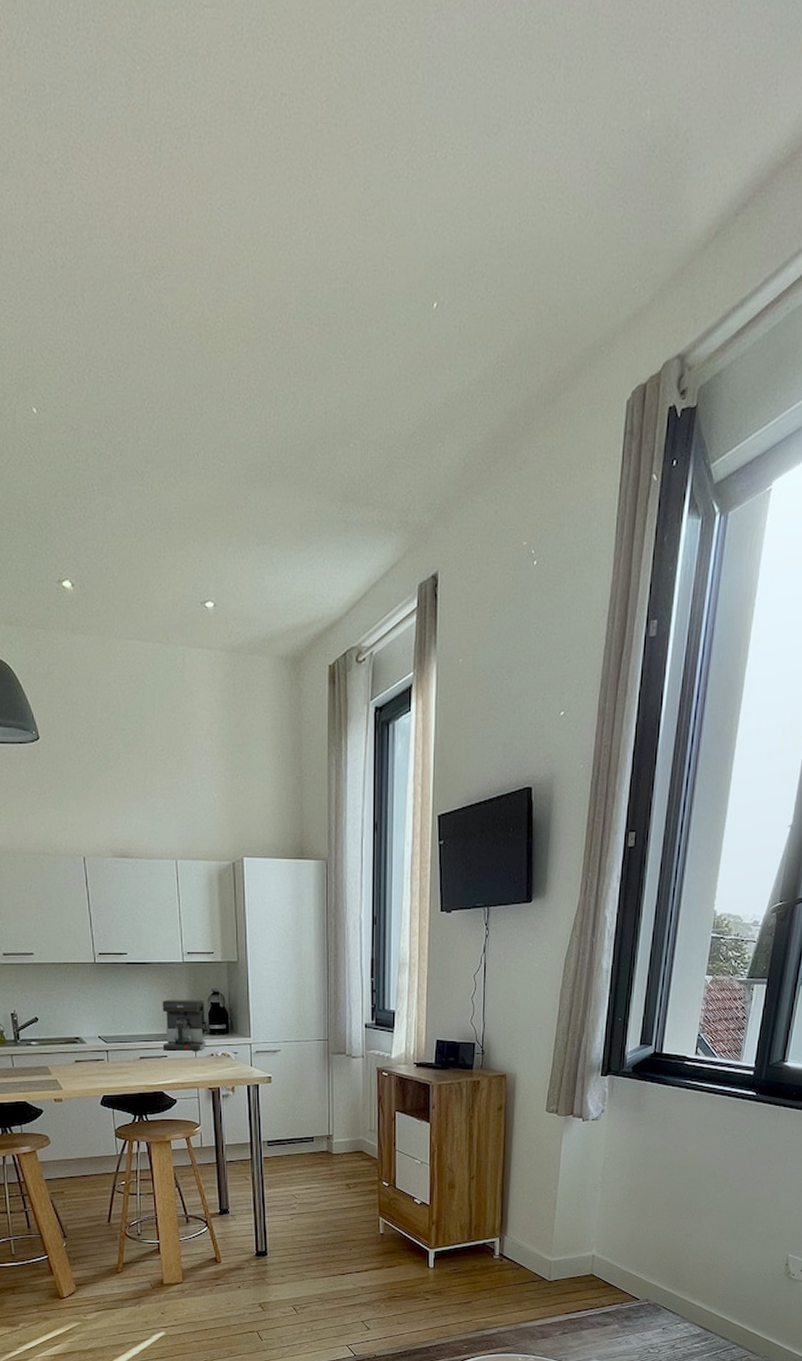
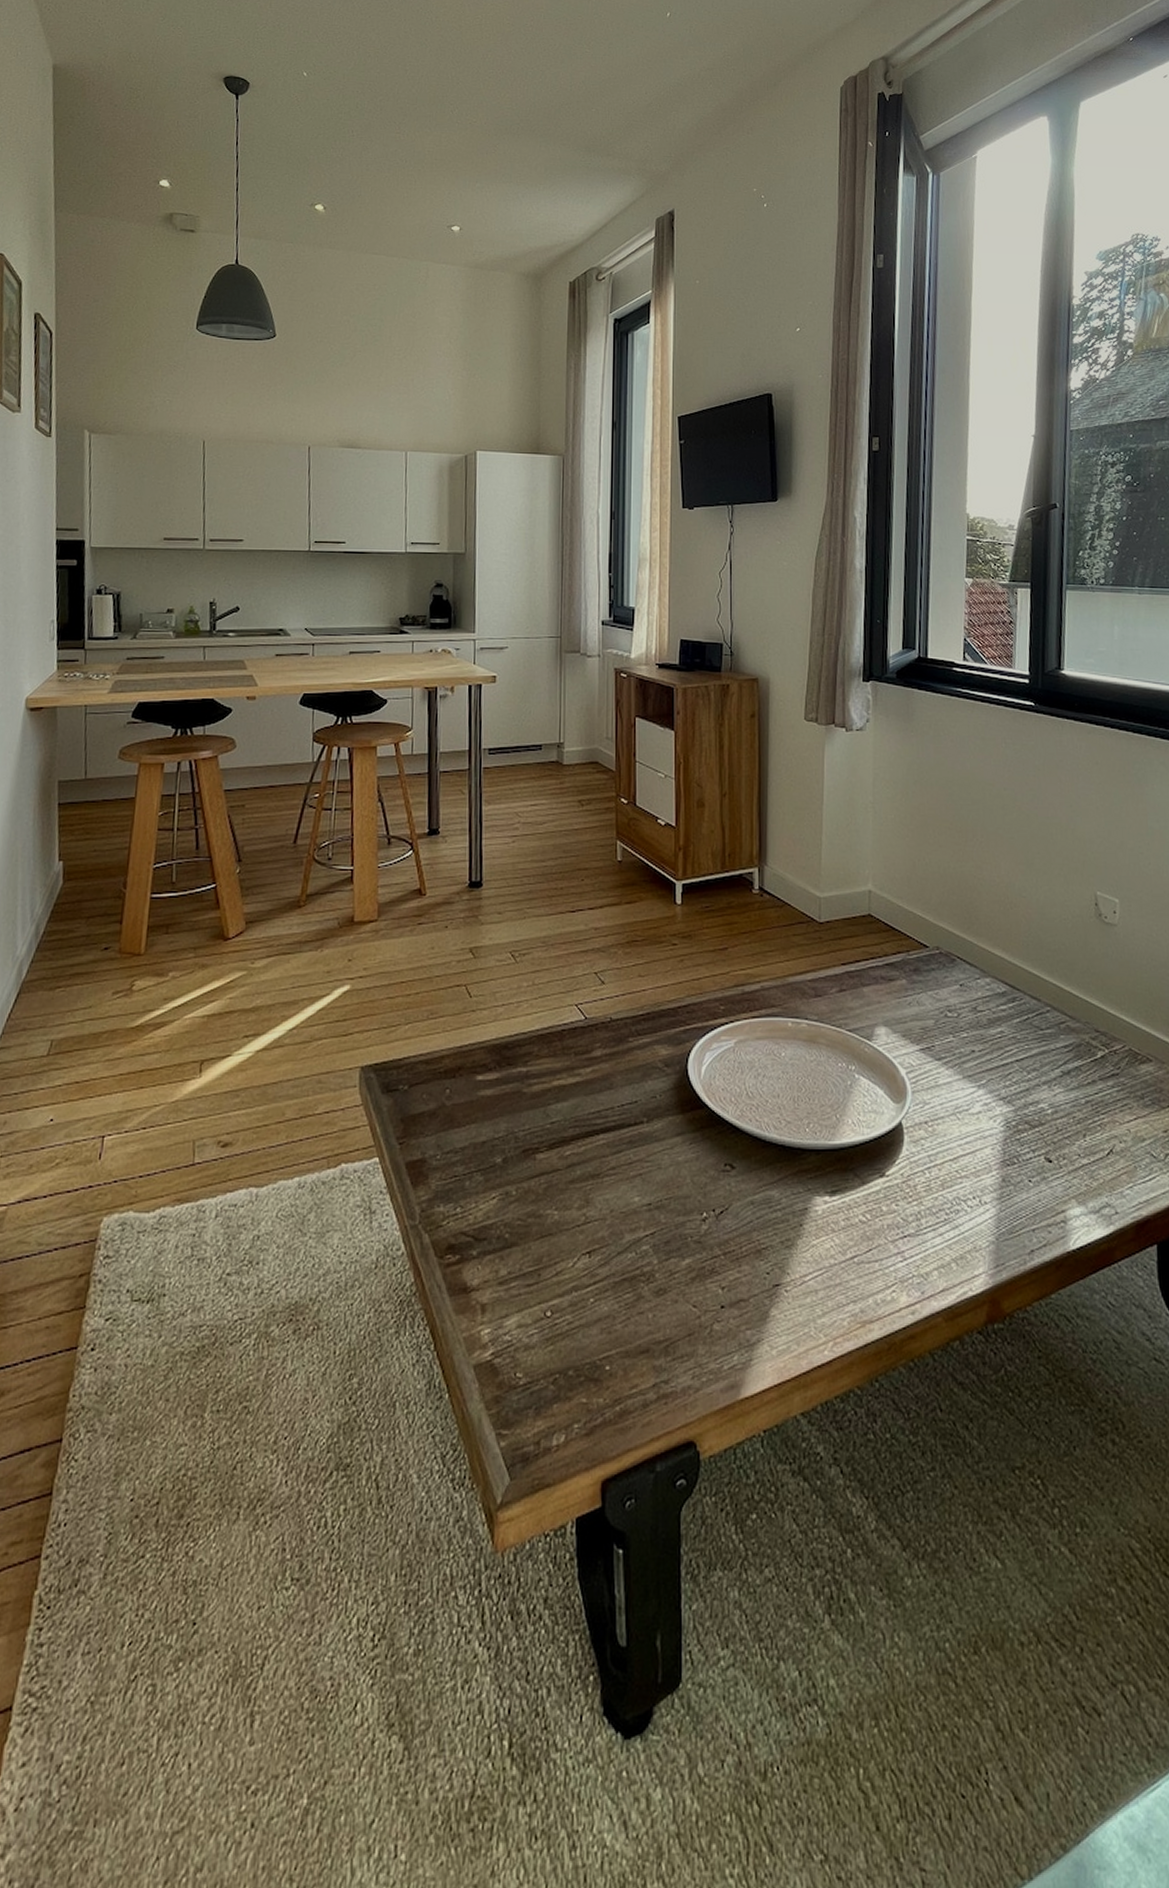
coffee maker: present [162,999,206,1051] -> none [377,590,426,646]

